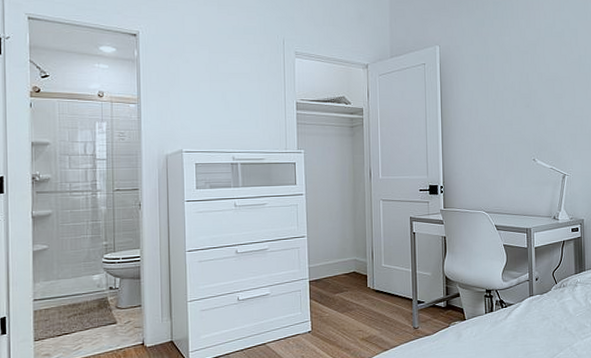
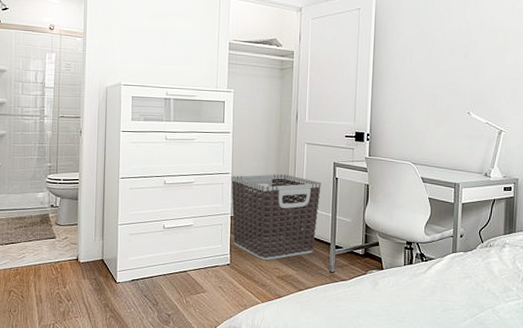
clothes hamper: none [307,233,400,323] -> present [231,174,321,260]

